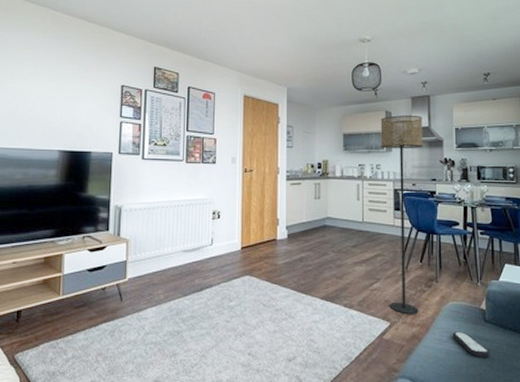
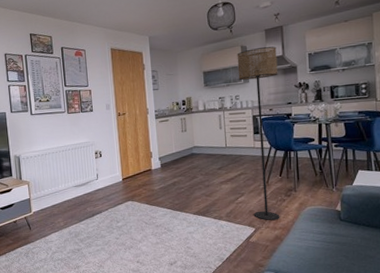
remote control: present [452,332,490,357] -> none [310,231,345,250]

